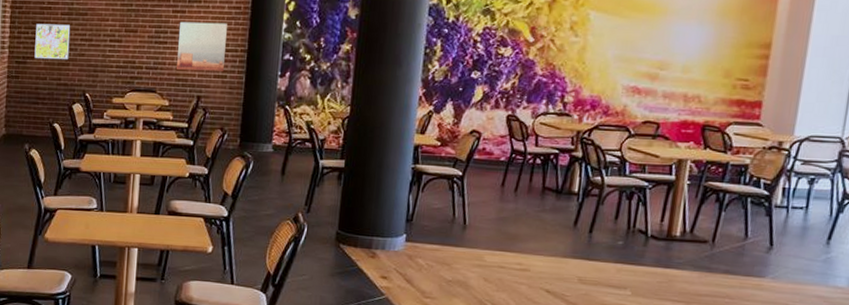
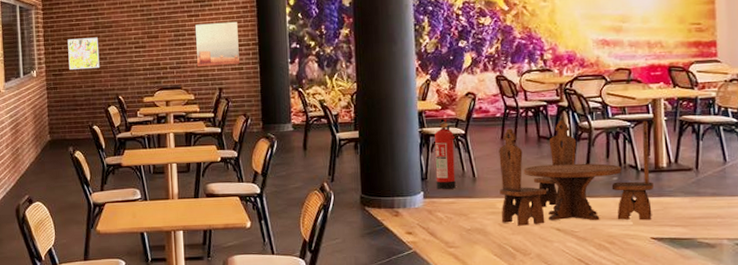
fire extinguisher: none [421,155,450,235] -> present [435,118,456,189]
dining set: none [486,172,668,292] -> present [499,120,653,226]

